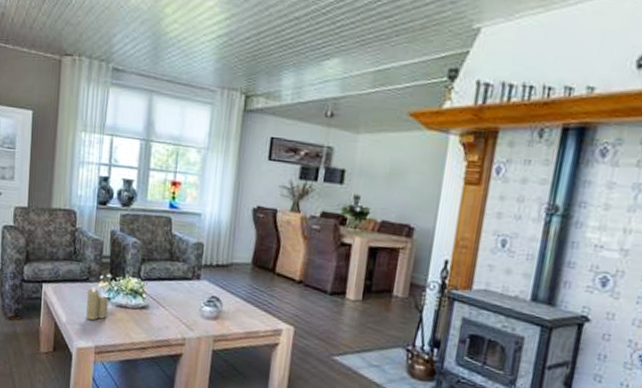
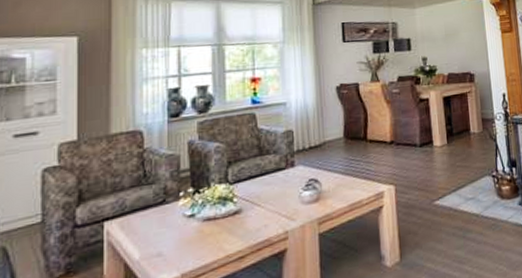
candle: present [86,286,108,321] -> none [164,207,193,248]

